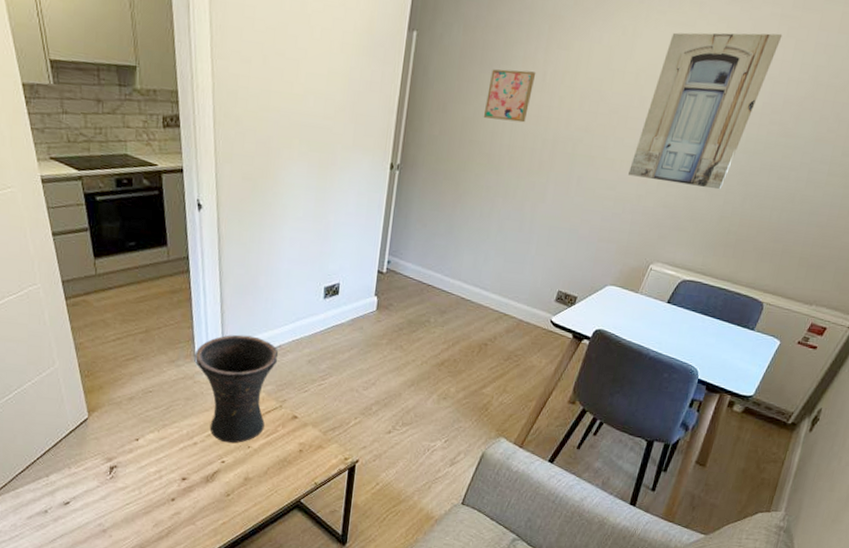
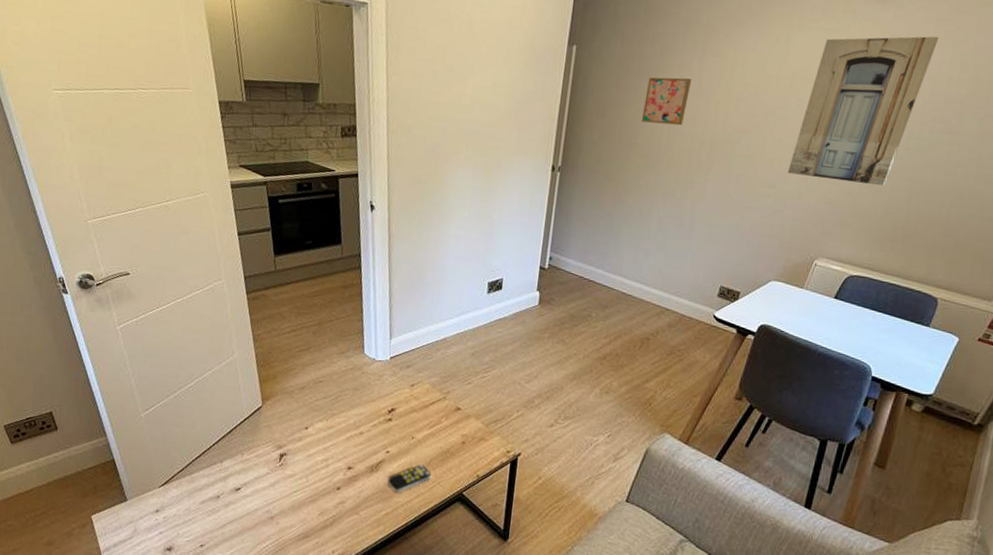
vase: present [194,334,279,444] -> none [363,327,444,434]
remote control: none [223,473,269,502] -> present [387,464,432,493]

